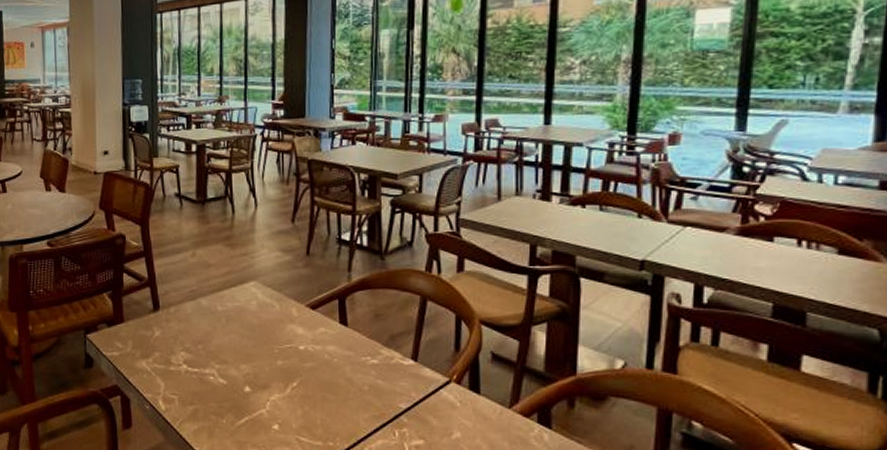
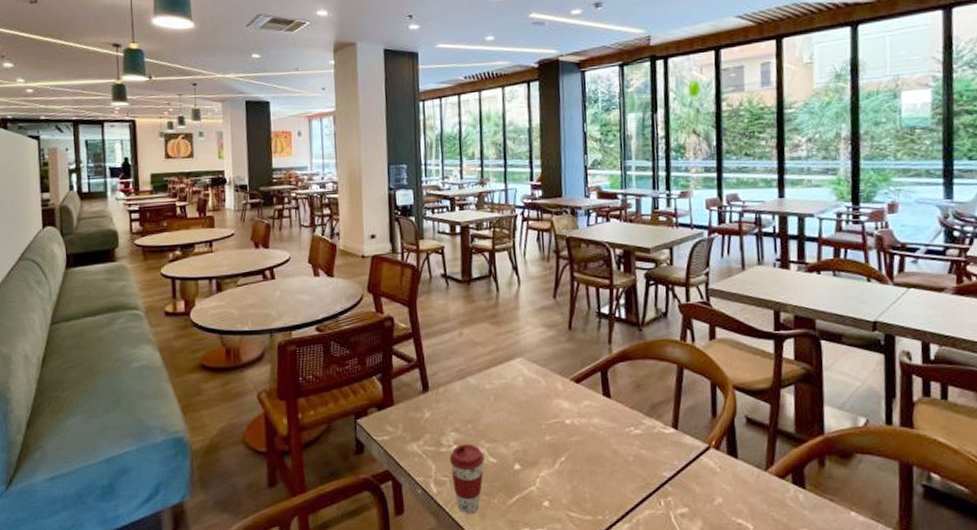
coffee cup: none [179,364,214,432] -> present [449,444,485,514]

